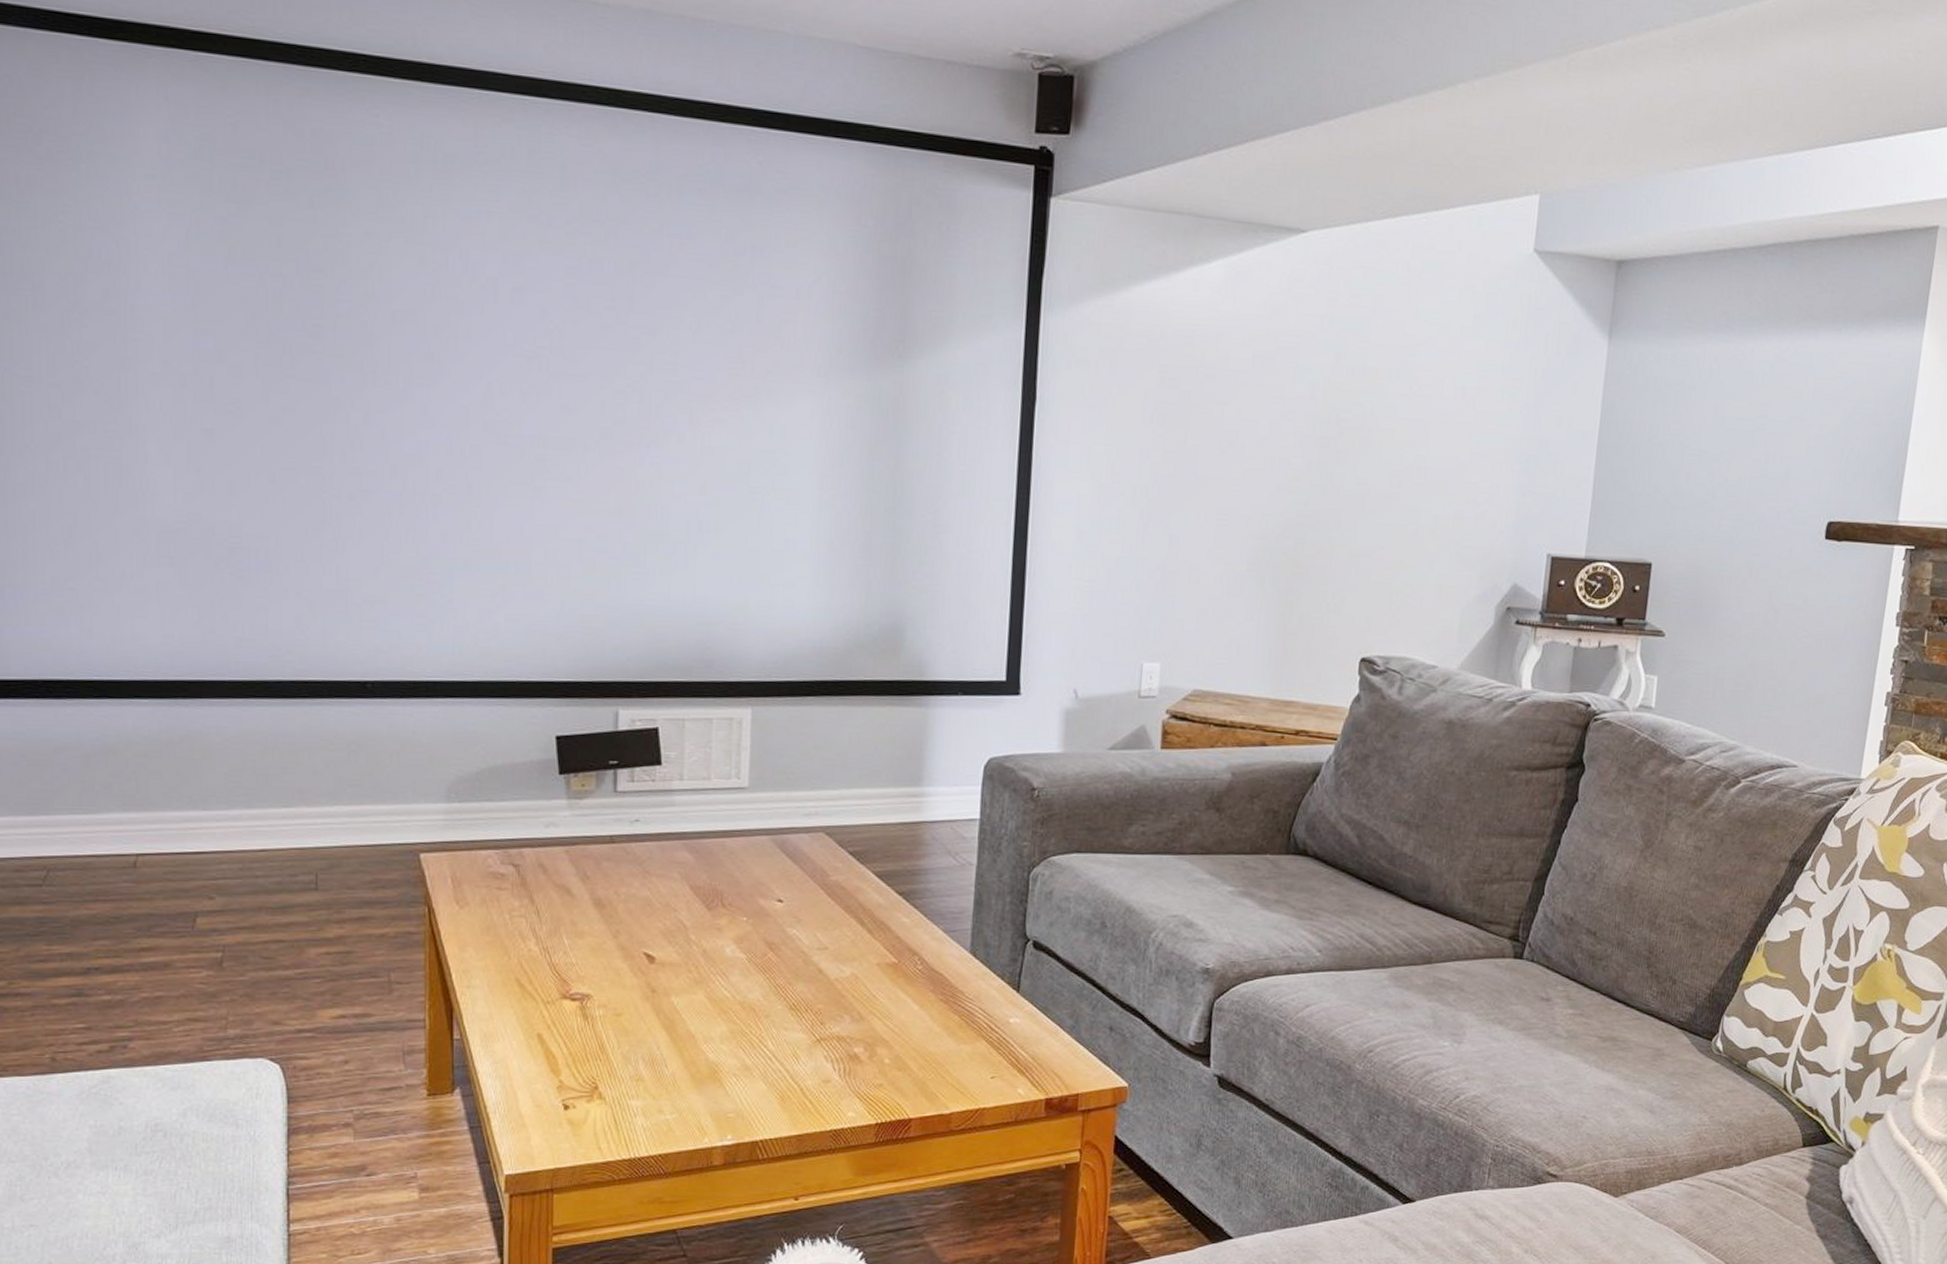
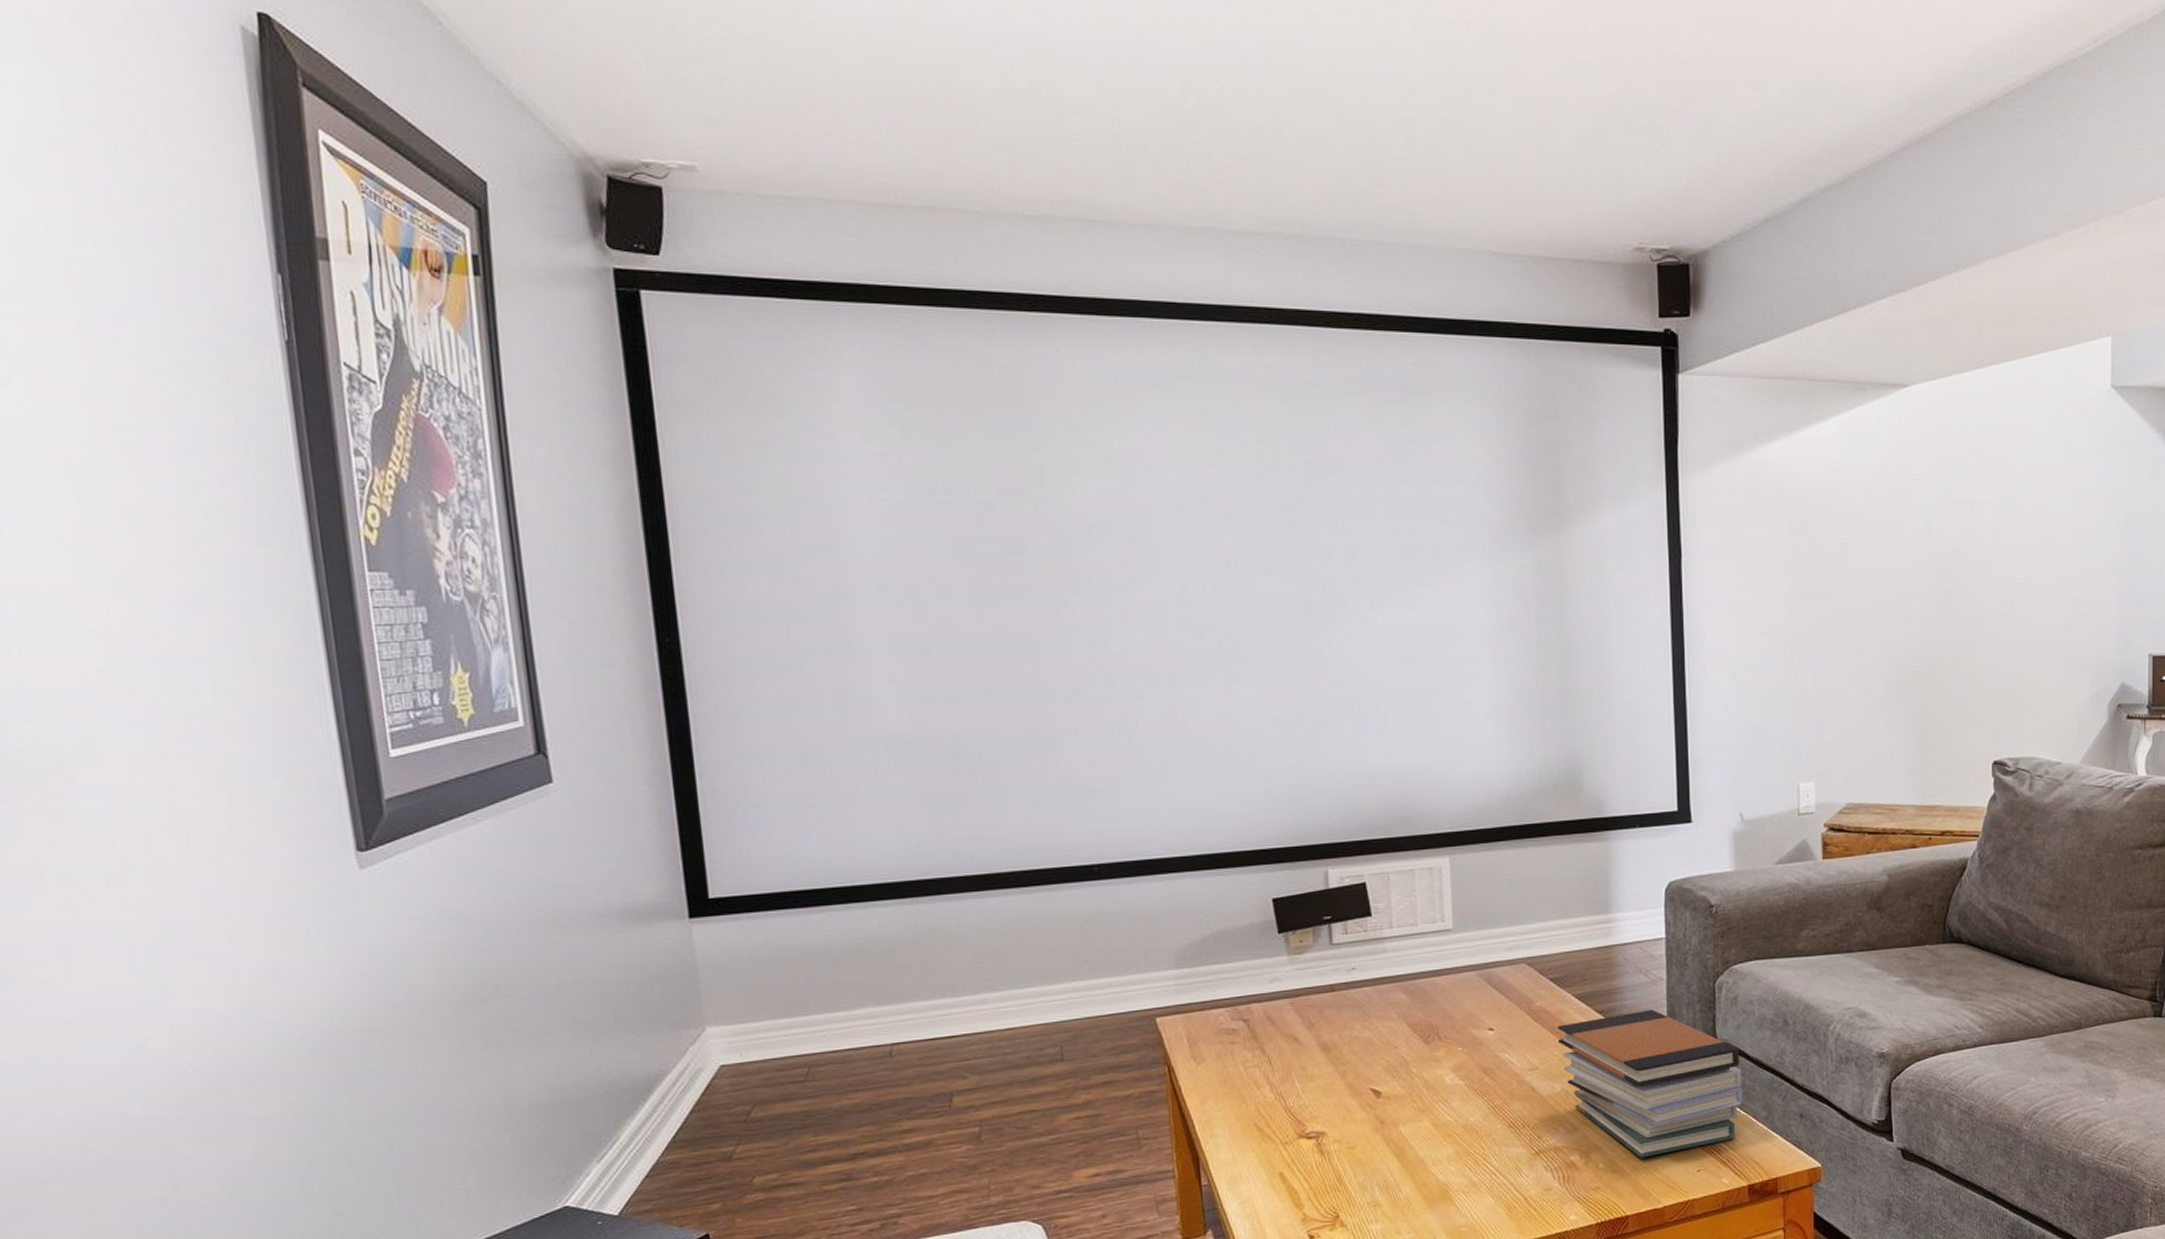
book stack: none [851,895,1050,1058] -> present [1557,1009,1743,1159]

